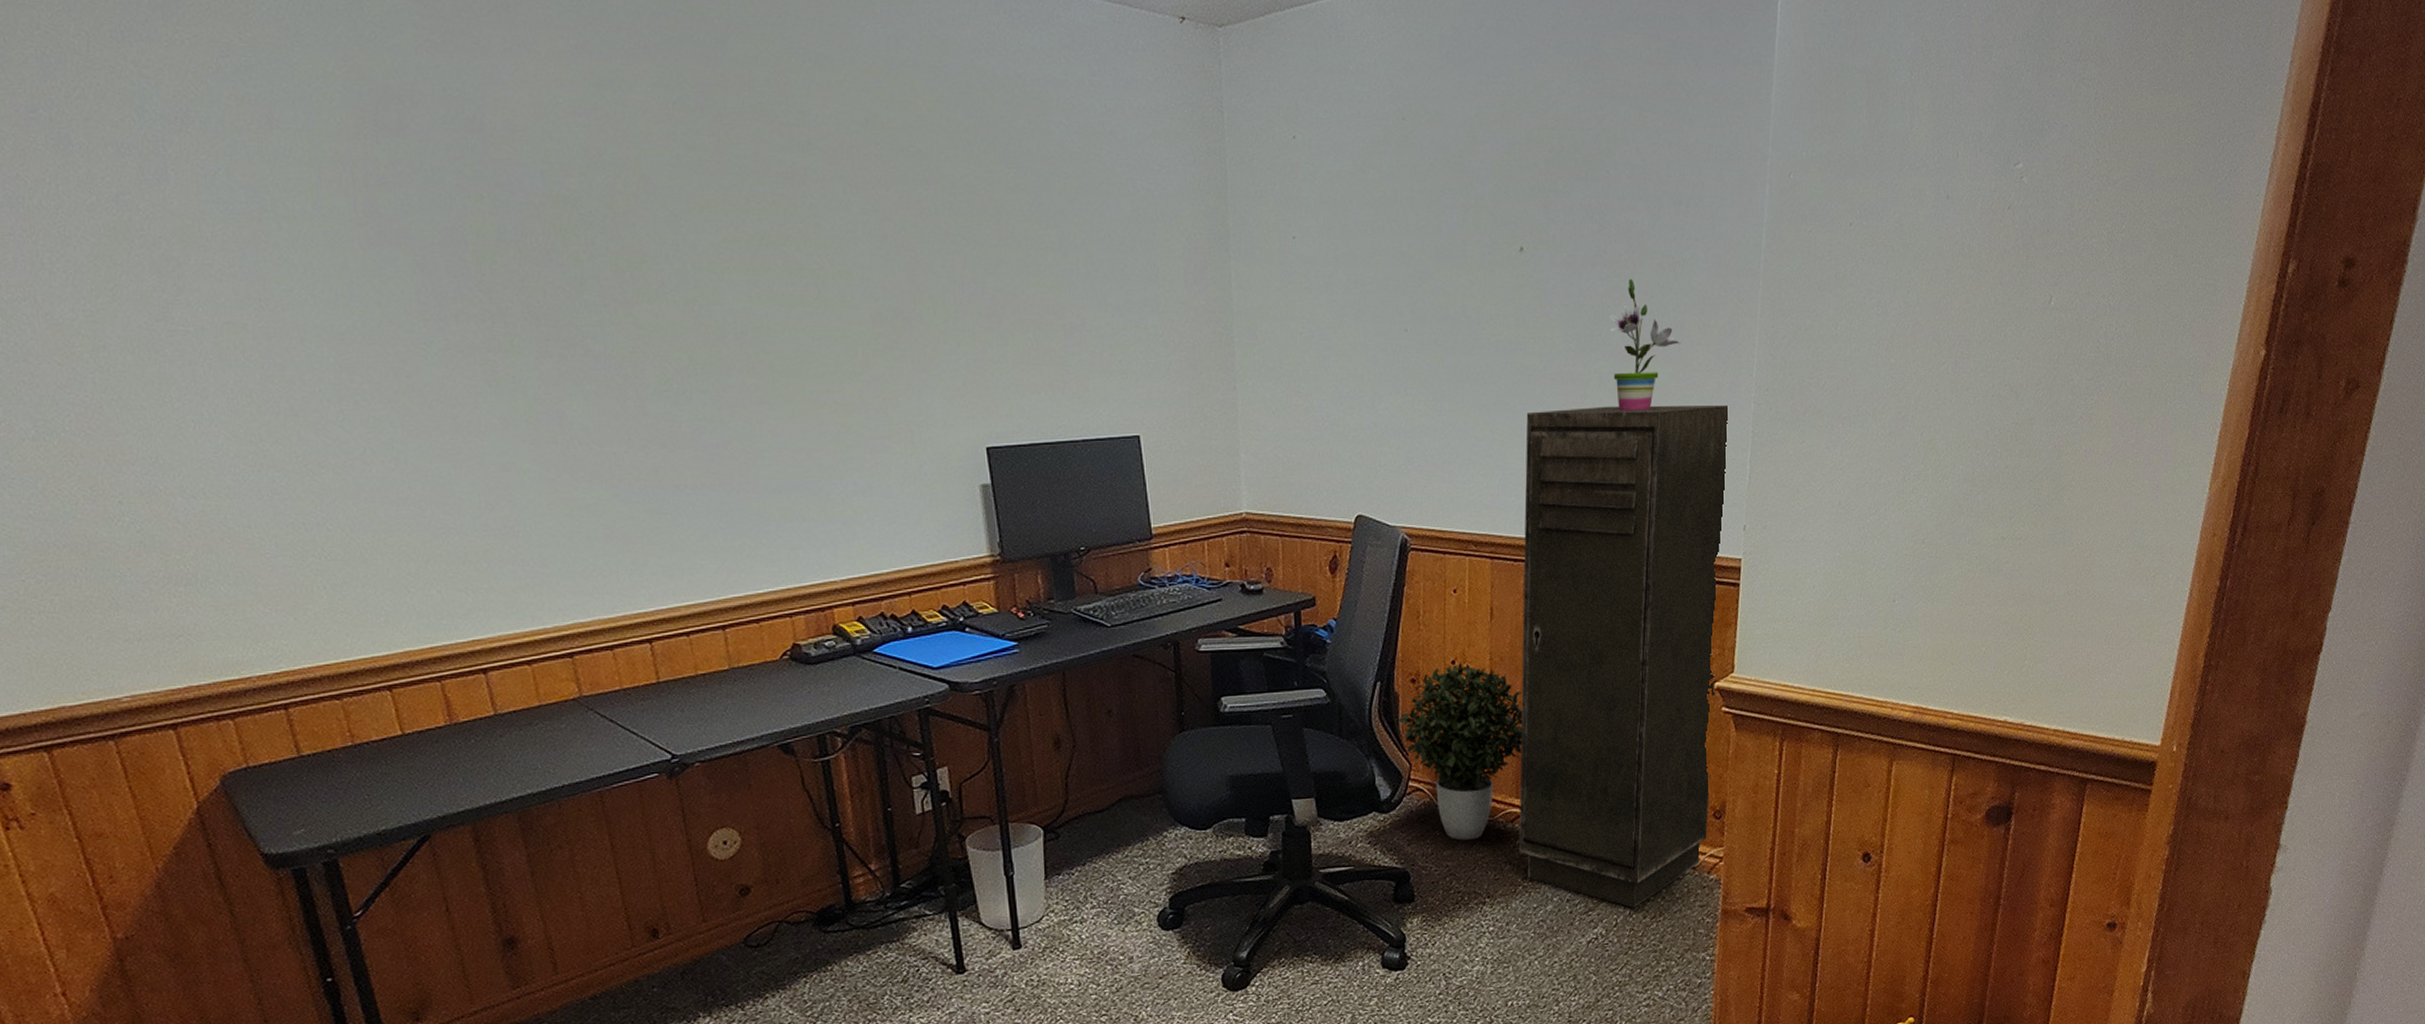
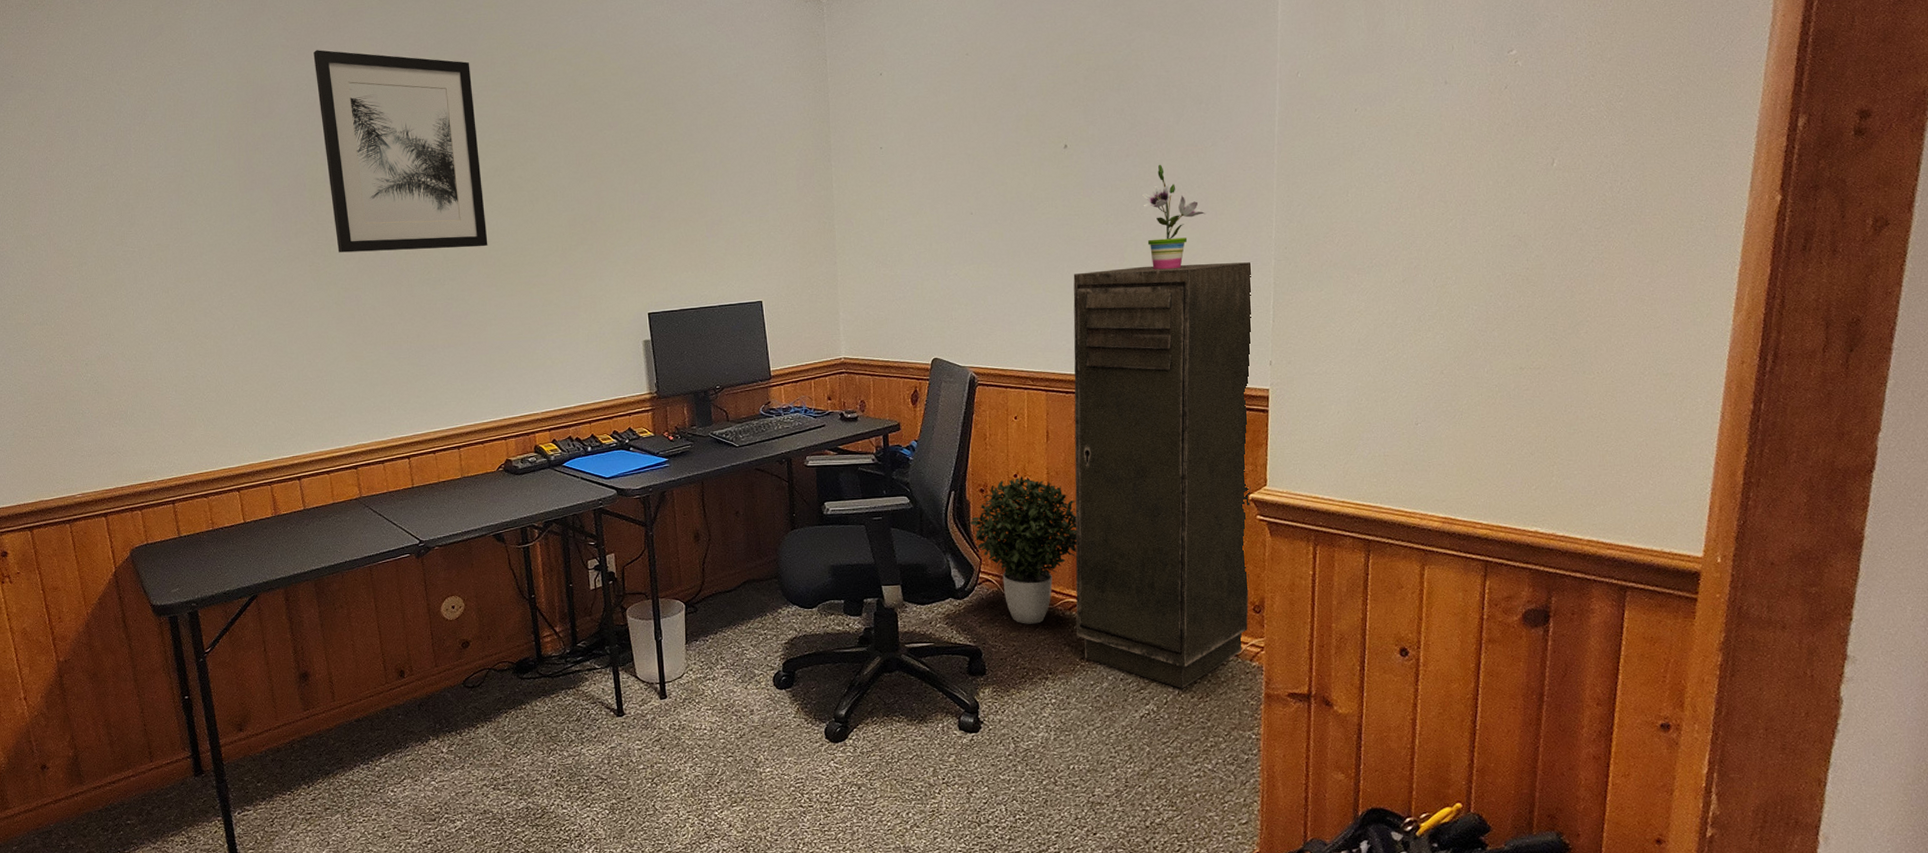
wall art: none [467,37,755,348] -> present [313,50,488,253]

